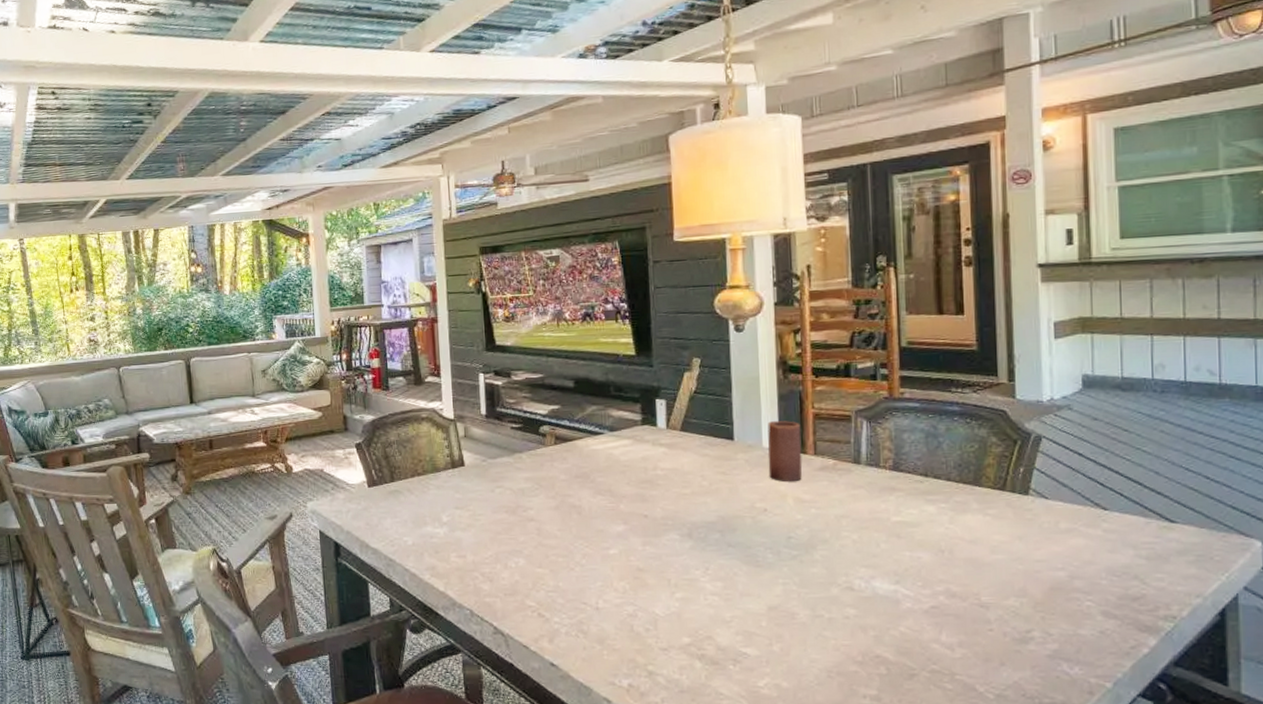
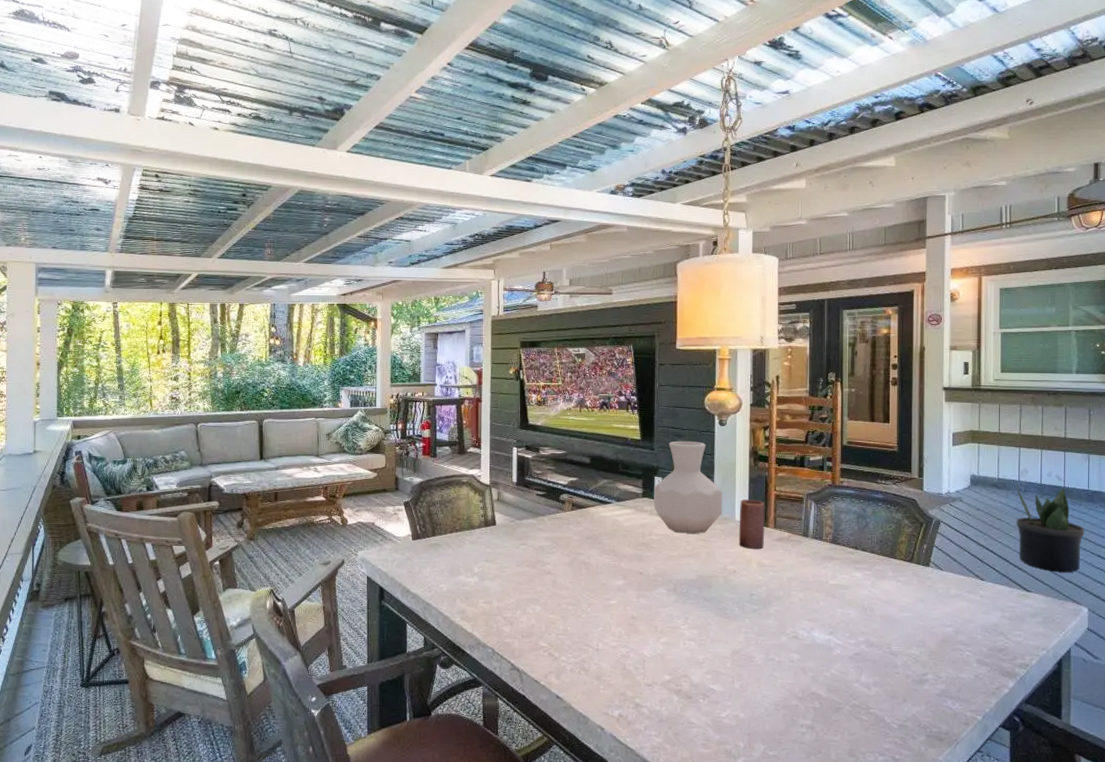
vase: none [656,353,745,467] -> present [654,440,722,535]
planter: none [1147,383,1253,496] -> present [1015,484,1084,572]

